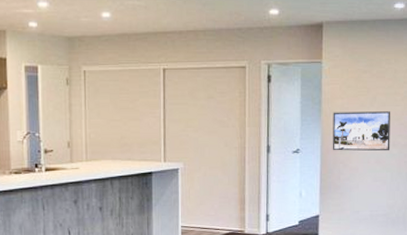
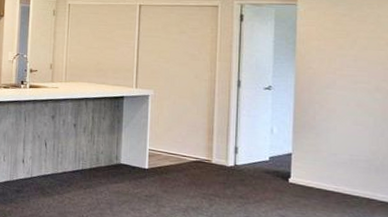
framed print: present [332,111,390,151] -> none [307,52,373,96]

